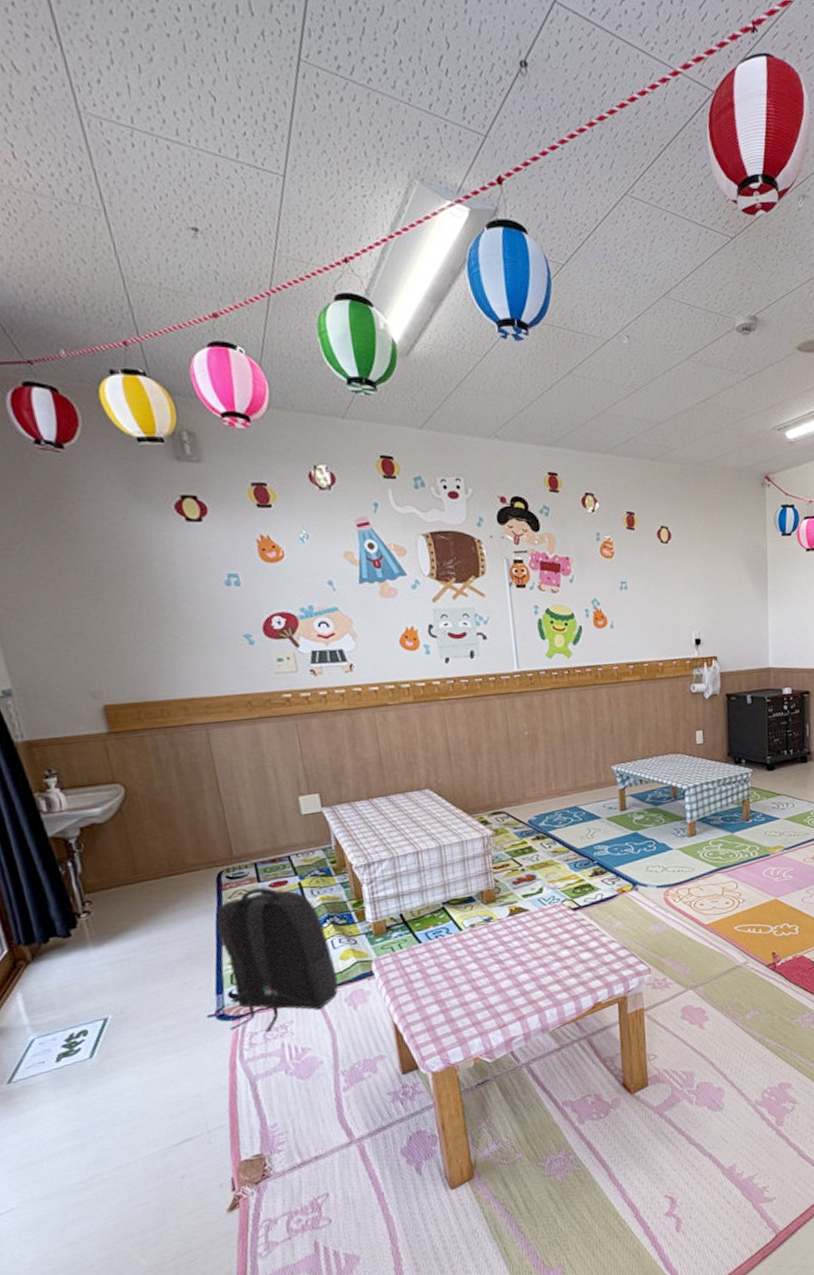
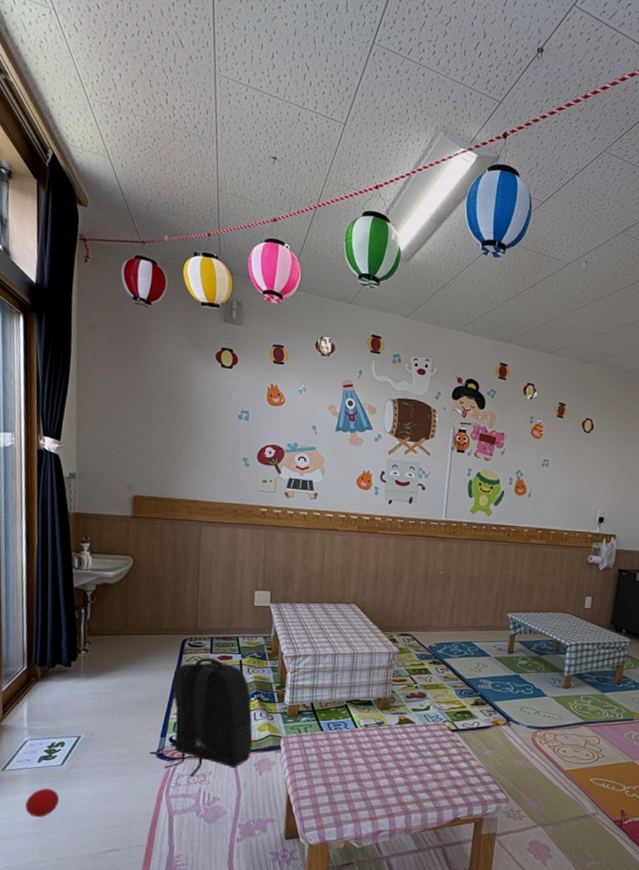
ball: none [52,1089,100,1128] -> present [25,788,60,817]

